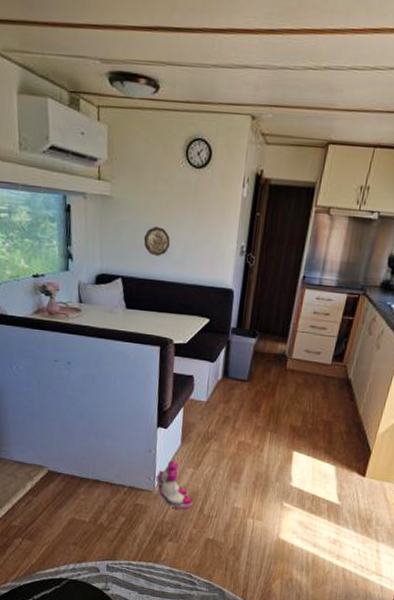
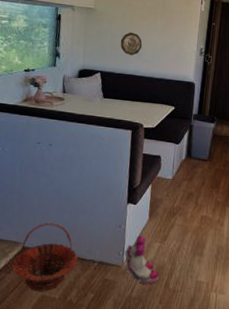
basket: none [39,446,107,515] -> present [12,222,78,292]

